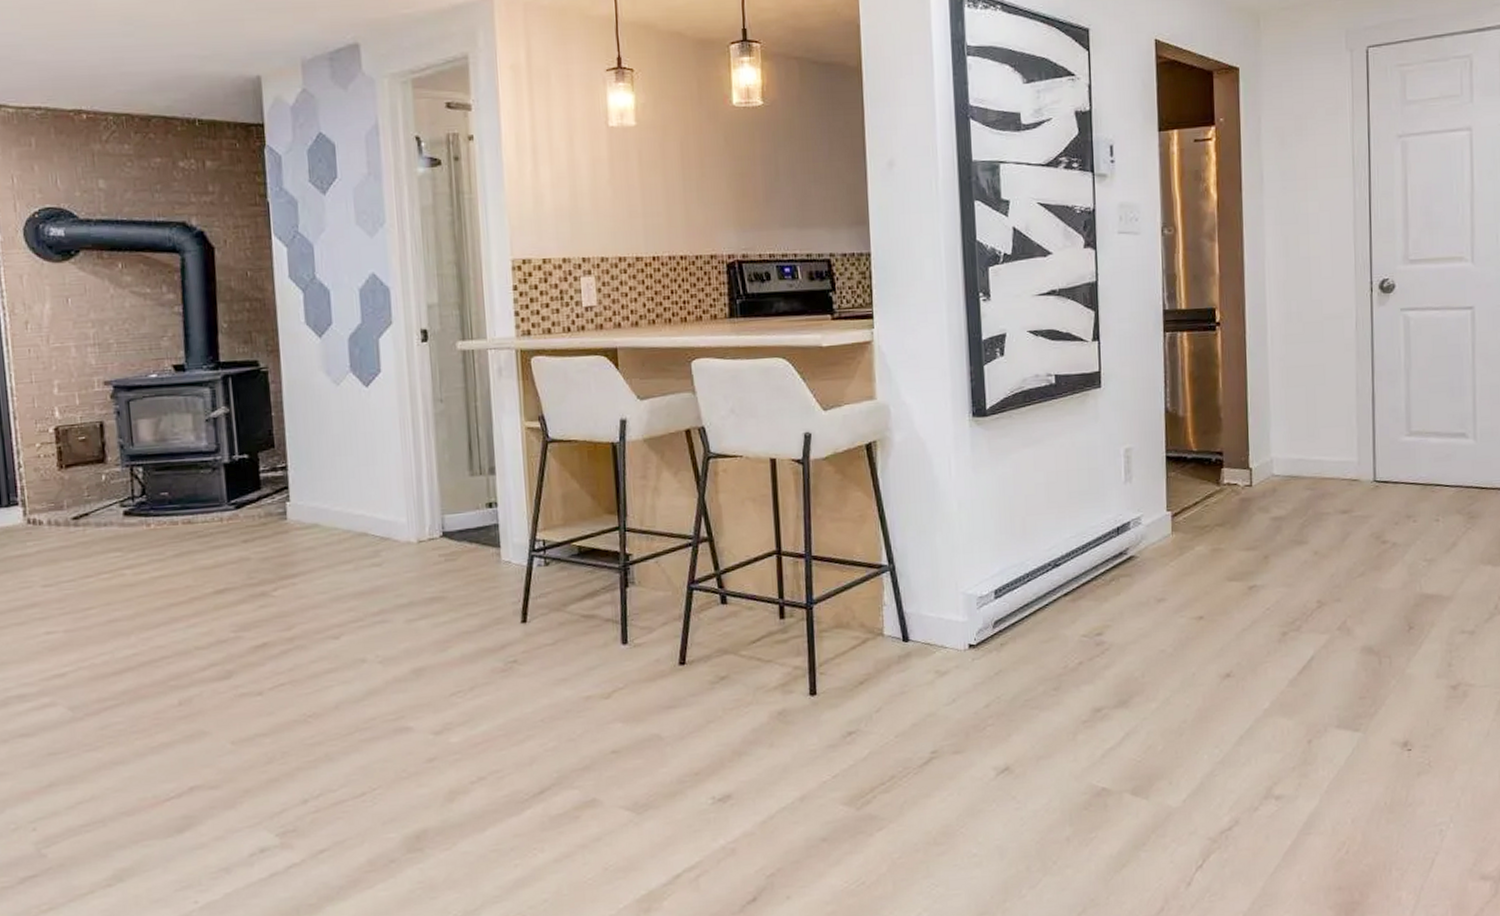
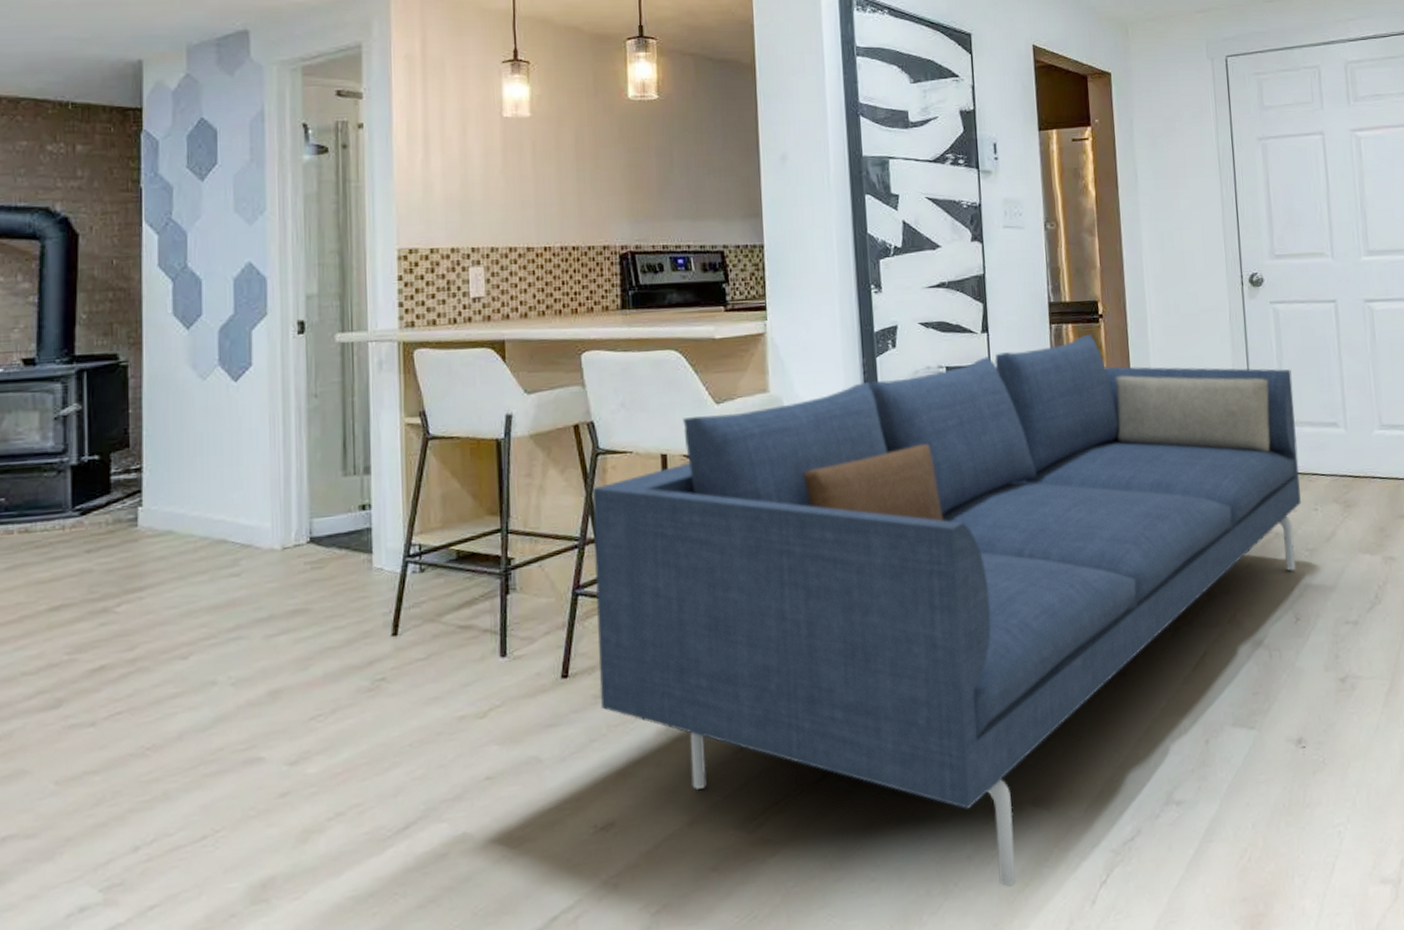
sofa: none [704,342,1422,867] -> present [592,334,1301,887]

